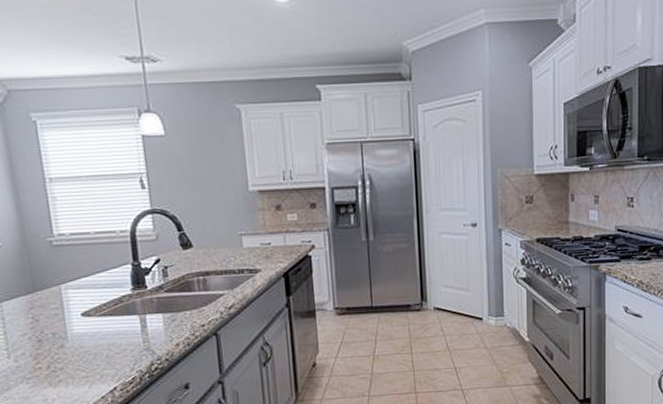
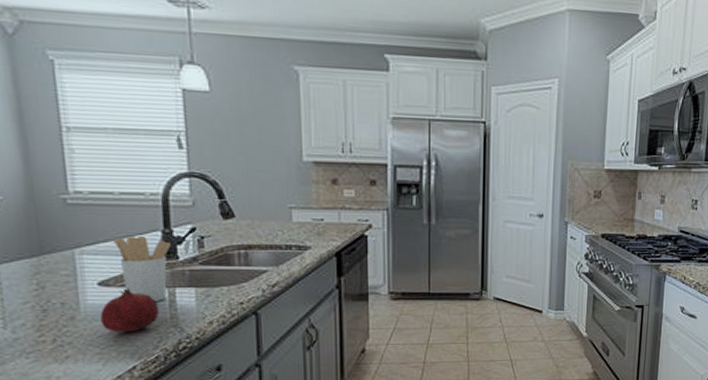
fruit: none [85,317,134,358] -> present [100,288,159,333]
utensil holder: none [92,269,140,328] -> present [114,235,171,301]

